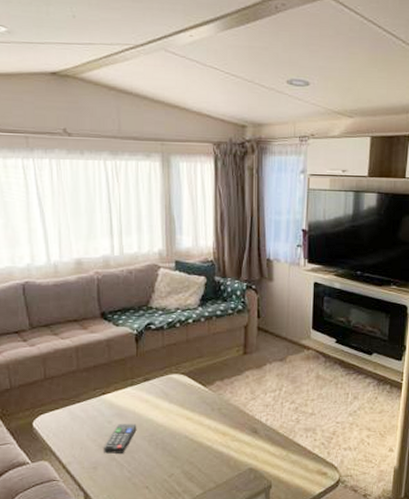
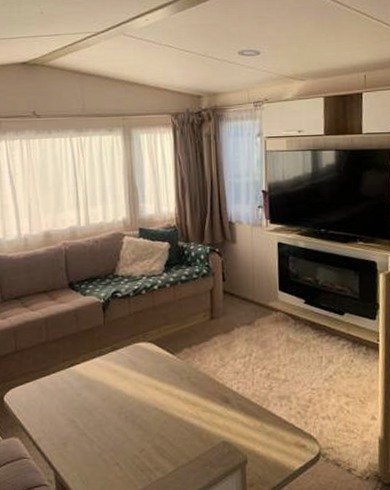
remote control: present [104,424,137,454] -> none [73,396,106,428]

